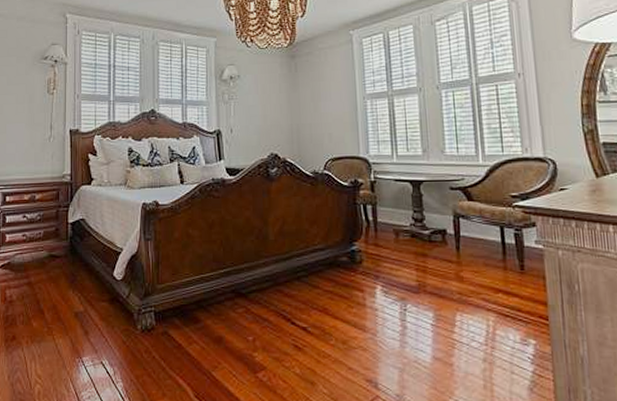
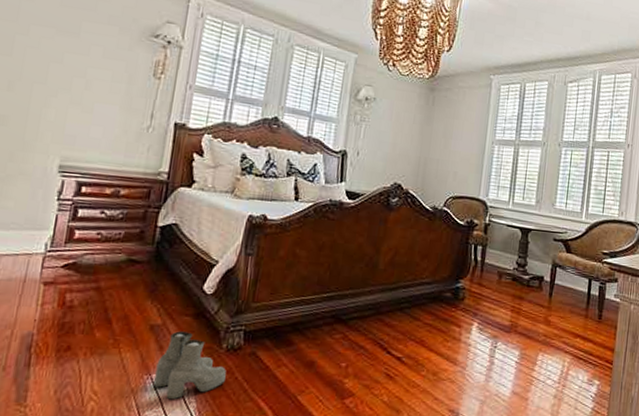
boots: none [84,316,144,381] -> present [152,331,226,400]

